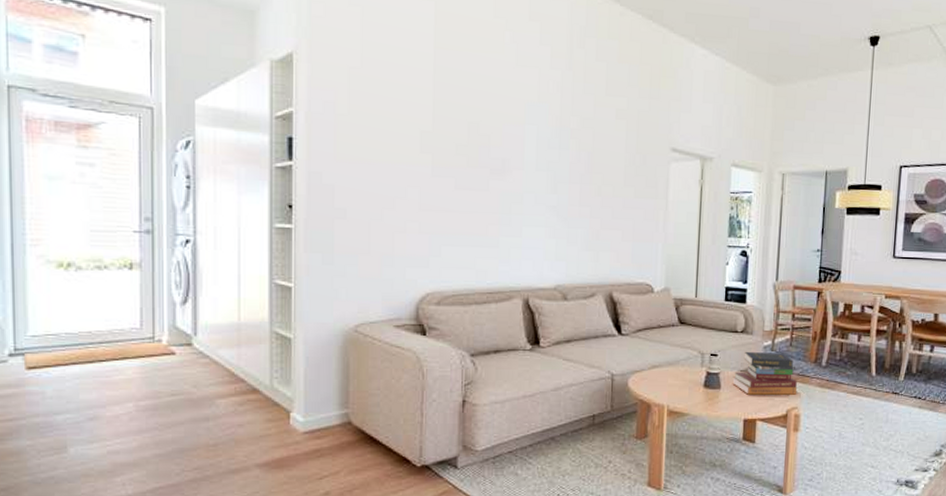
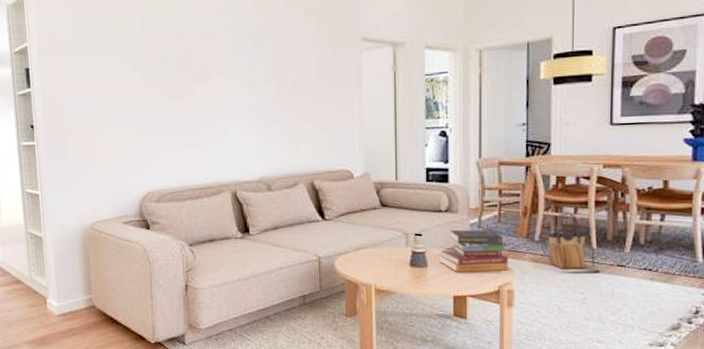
tote bag: none [827,338,877,400] -> present [540,211,600,274]

